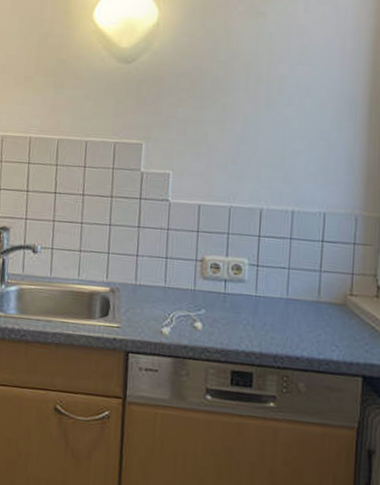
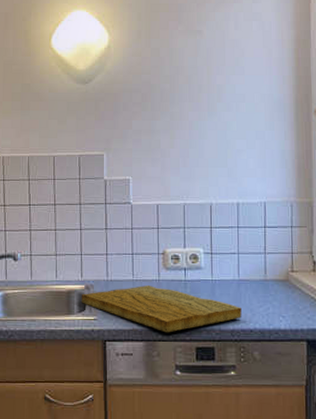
cutting board: none [105,294,288,351] -> present [82,284,242,333]

